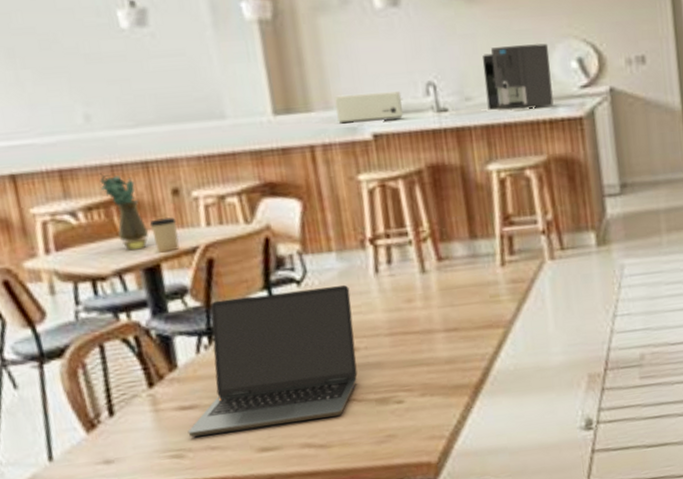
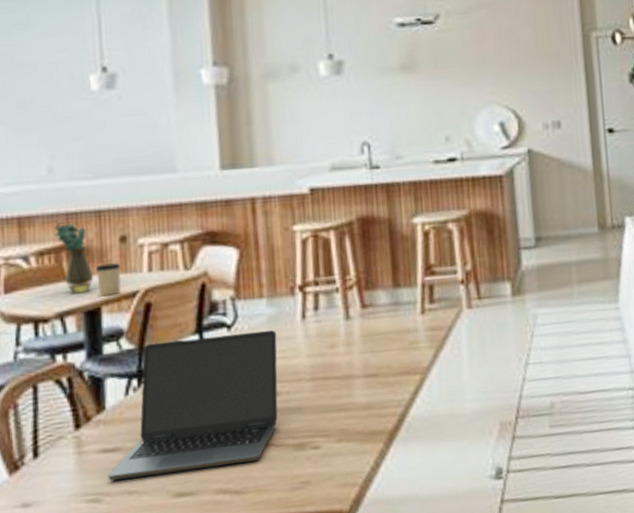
toaster: present [335,91,404,125] -> none [278,150,339,179]
coffee machine: present [482,43,554,111] -> none [413,109,476,169]

